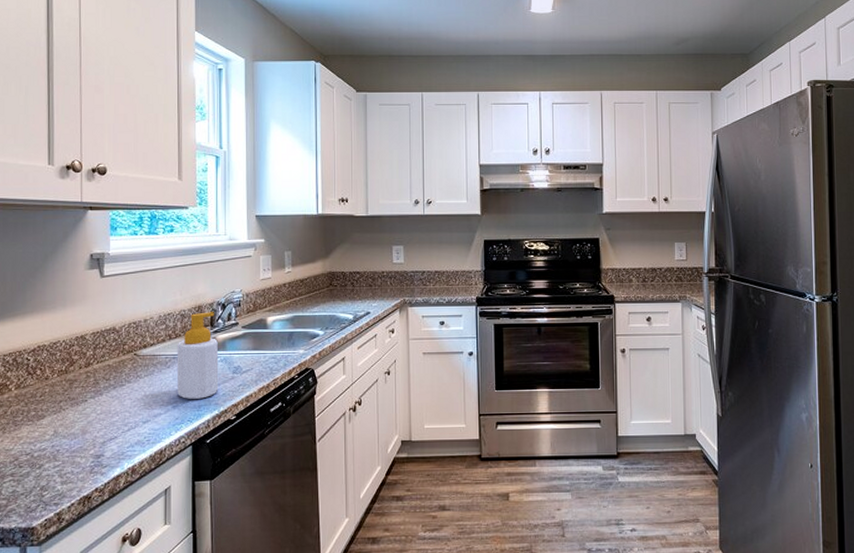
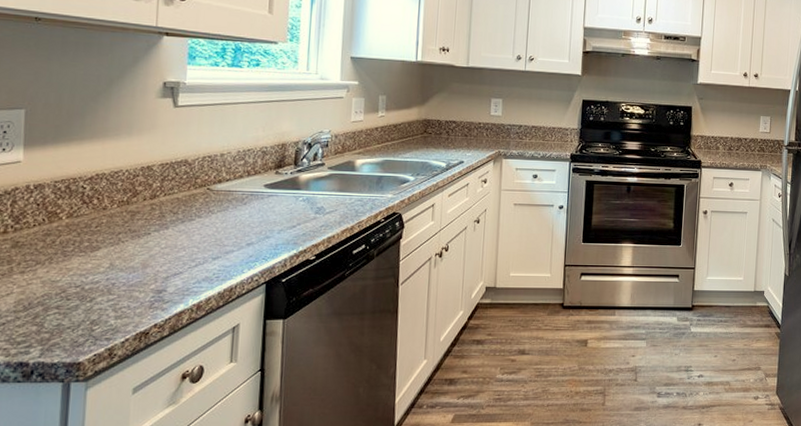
soap bottle: present [176,312,219,399] -> none [253,150,301,238]

